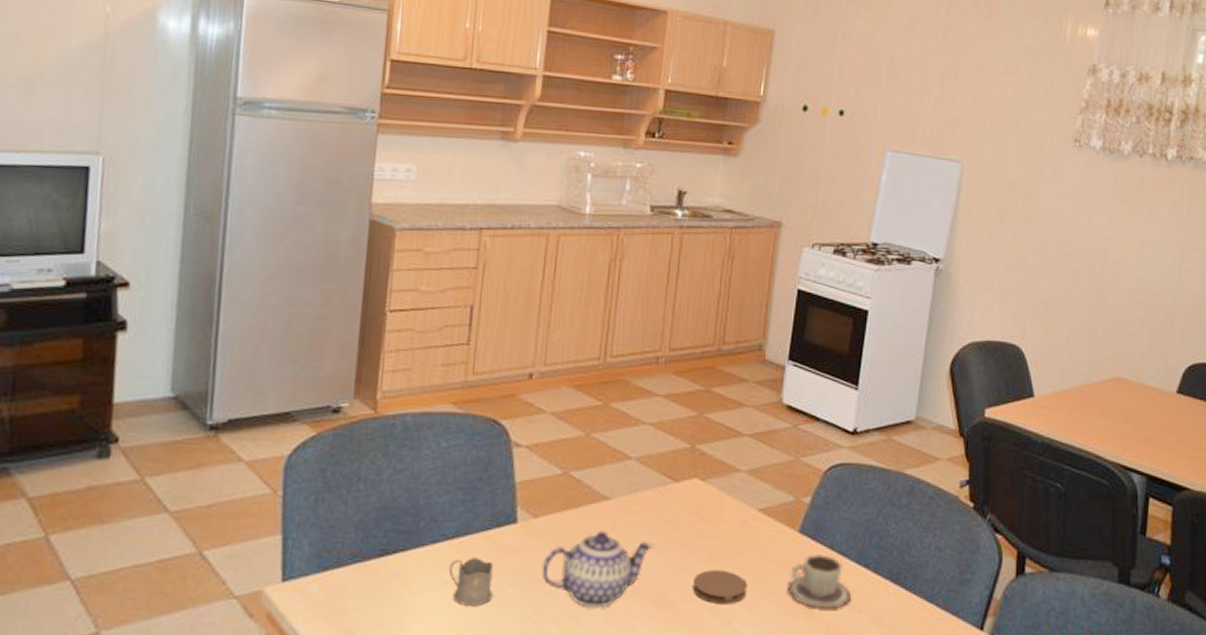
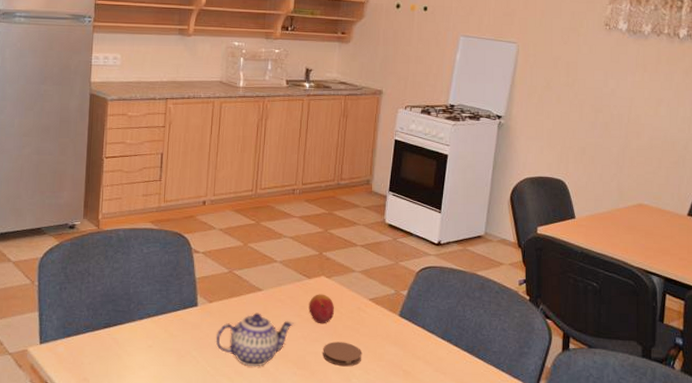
tea glass holder: present [449,557,494,607] -> none [152,330,182,364]
fruit: none [674,503,710,546] -> present [309,294,334,324]
cup: present [787,554,851,610] -> none [391,332,438,372]

